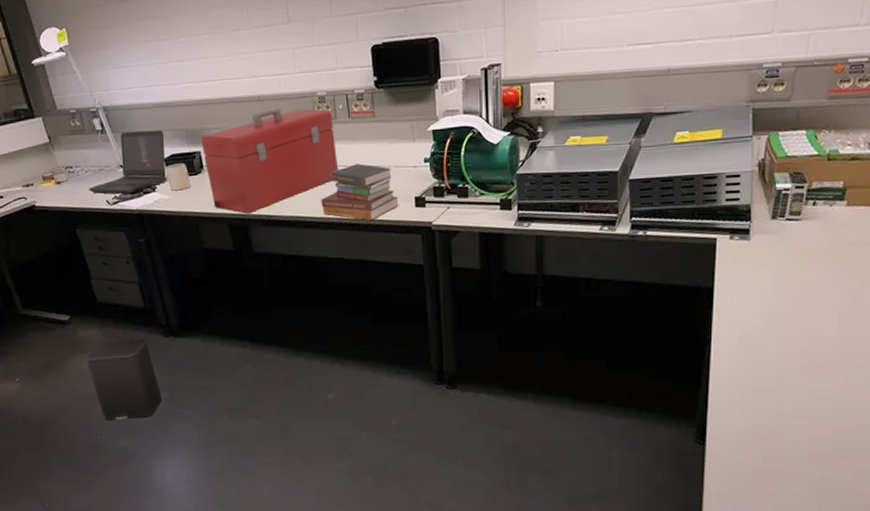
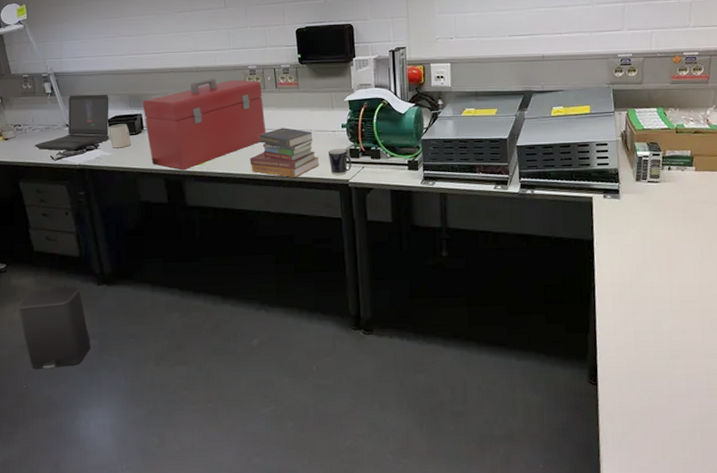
mug: none [408,187,435,217] -> present [327,149,351,175]

